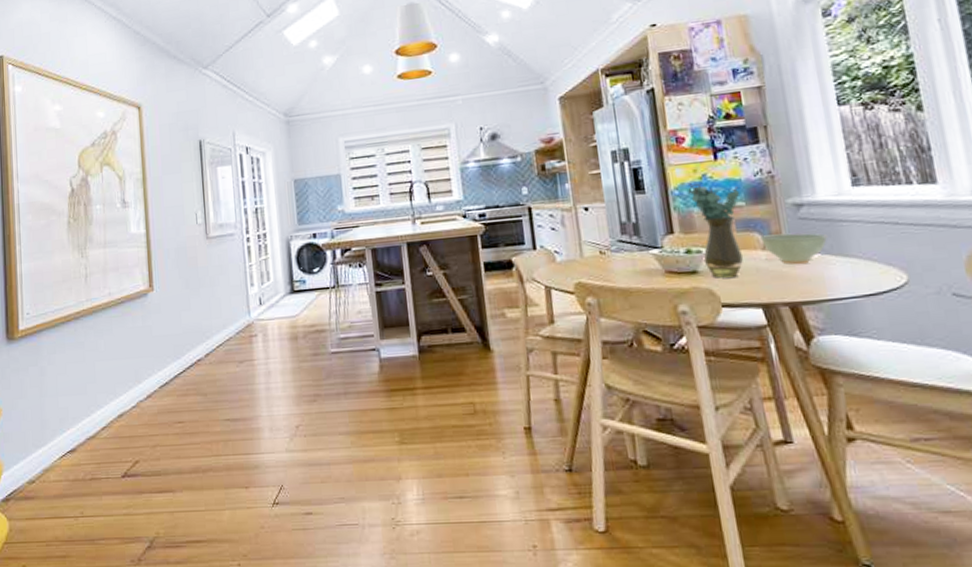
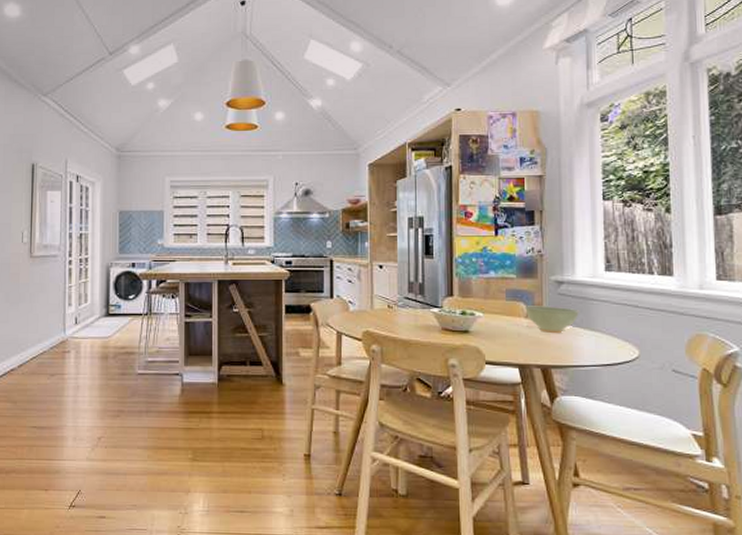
vase: present [687,182,743,278] -> none [470,253,512,339]

